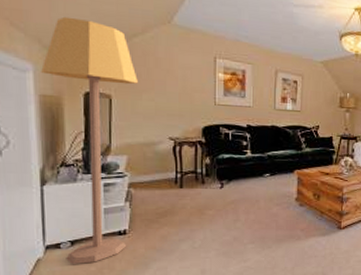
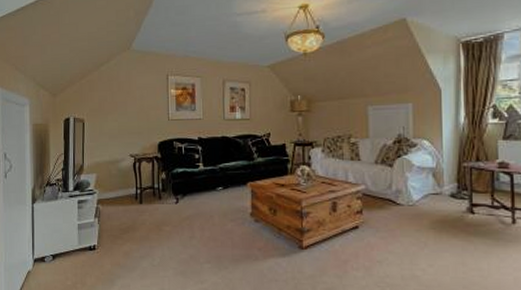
lamp: present [41,16,138,264] -> none [35,56,104,278]

